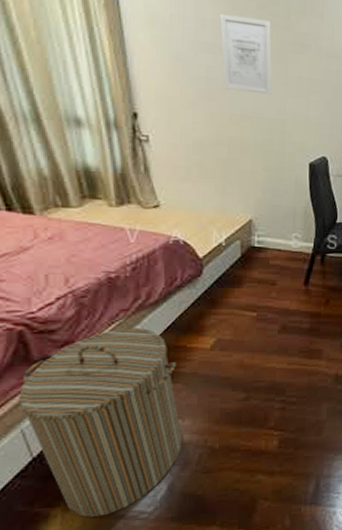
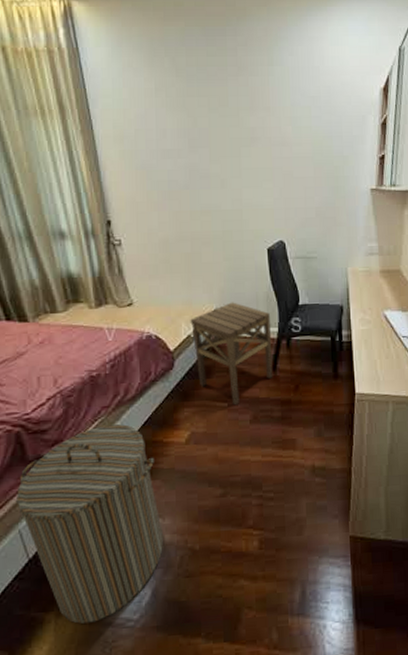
wall art: present [219,13,272,95] -> none [177,121,227,189]
side table: none [222,214,307,316] -> present [190,302,273,406]

